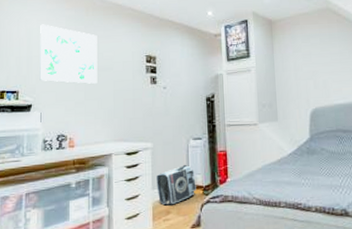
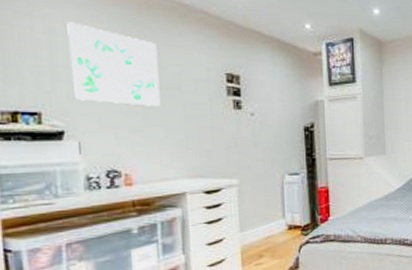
pouch: present [156,164,196,205] -> none [245,202,294,249]

